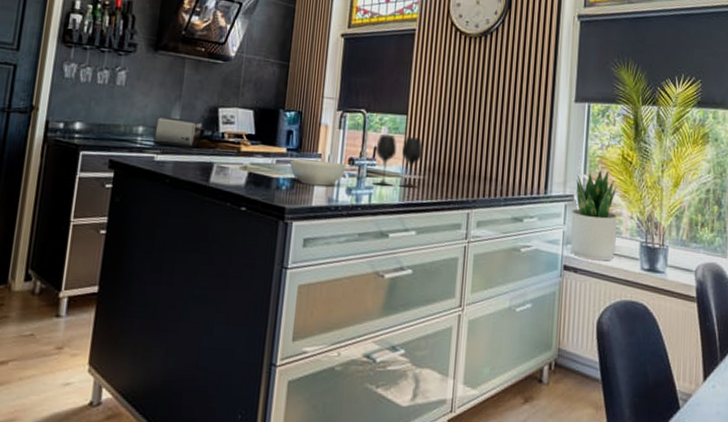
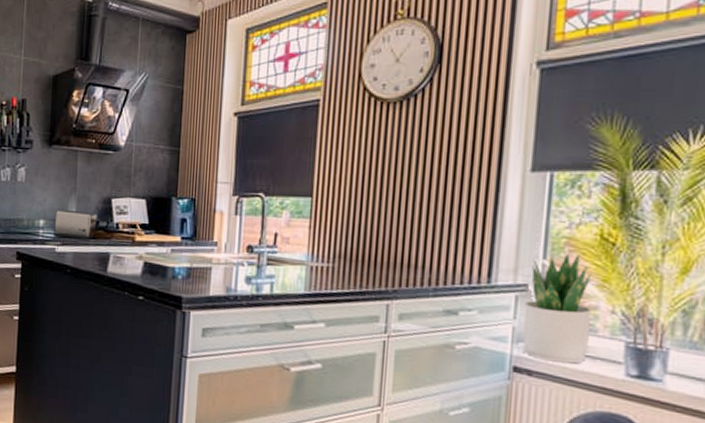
bowl: present [289,158,347,186] -> none [184,247,245,275]
wine glass: present [372,134,423,190] -> none [274,219,331,278]

